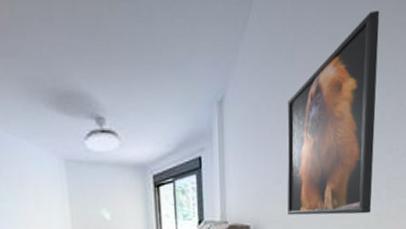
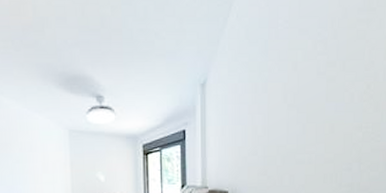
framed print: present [287,10,380,216] -> none [262,9,346,185]

